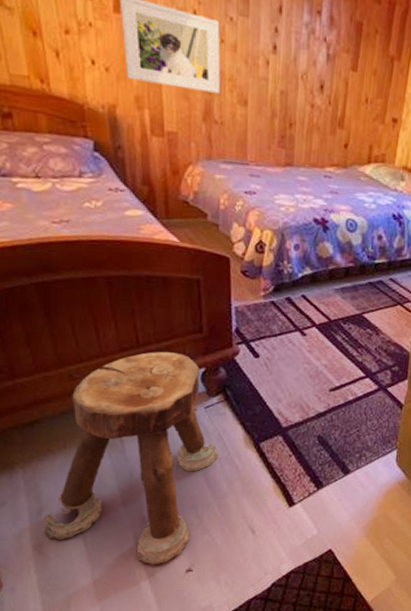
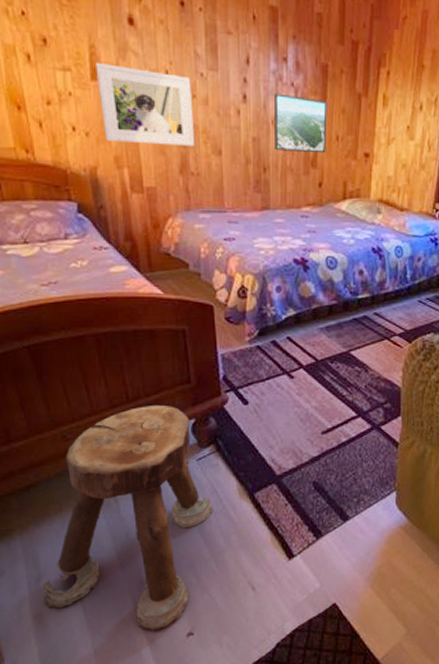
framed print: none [302,47,360,115] -> present [274,93,328,154]

